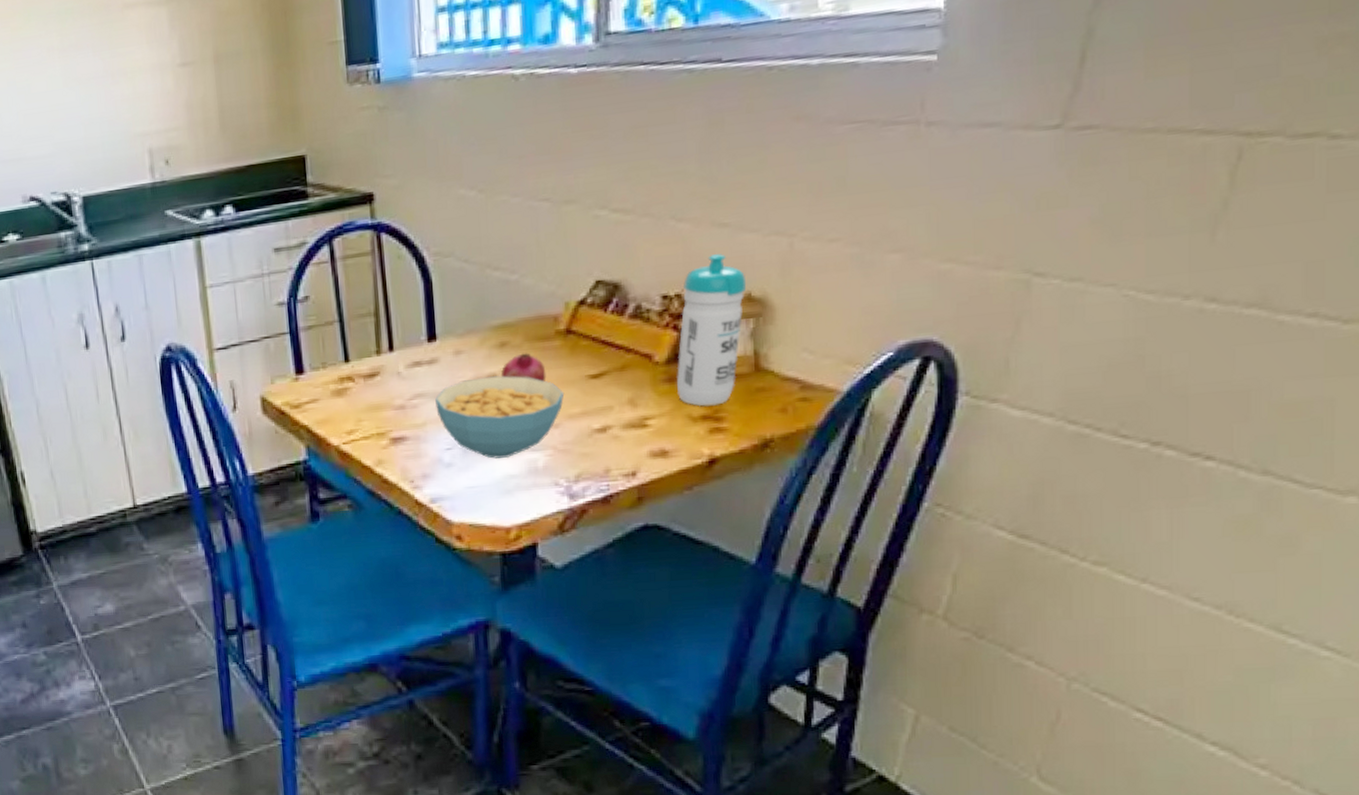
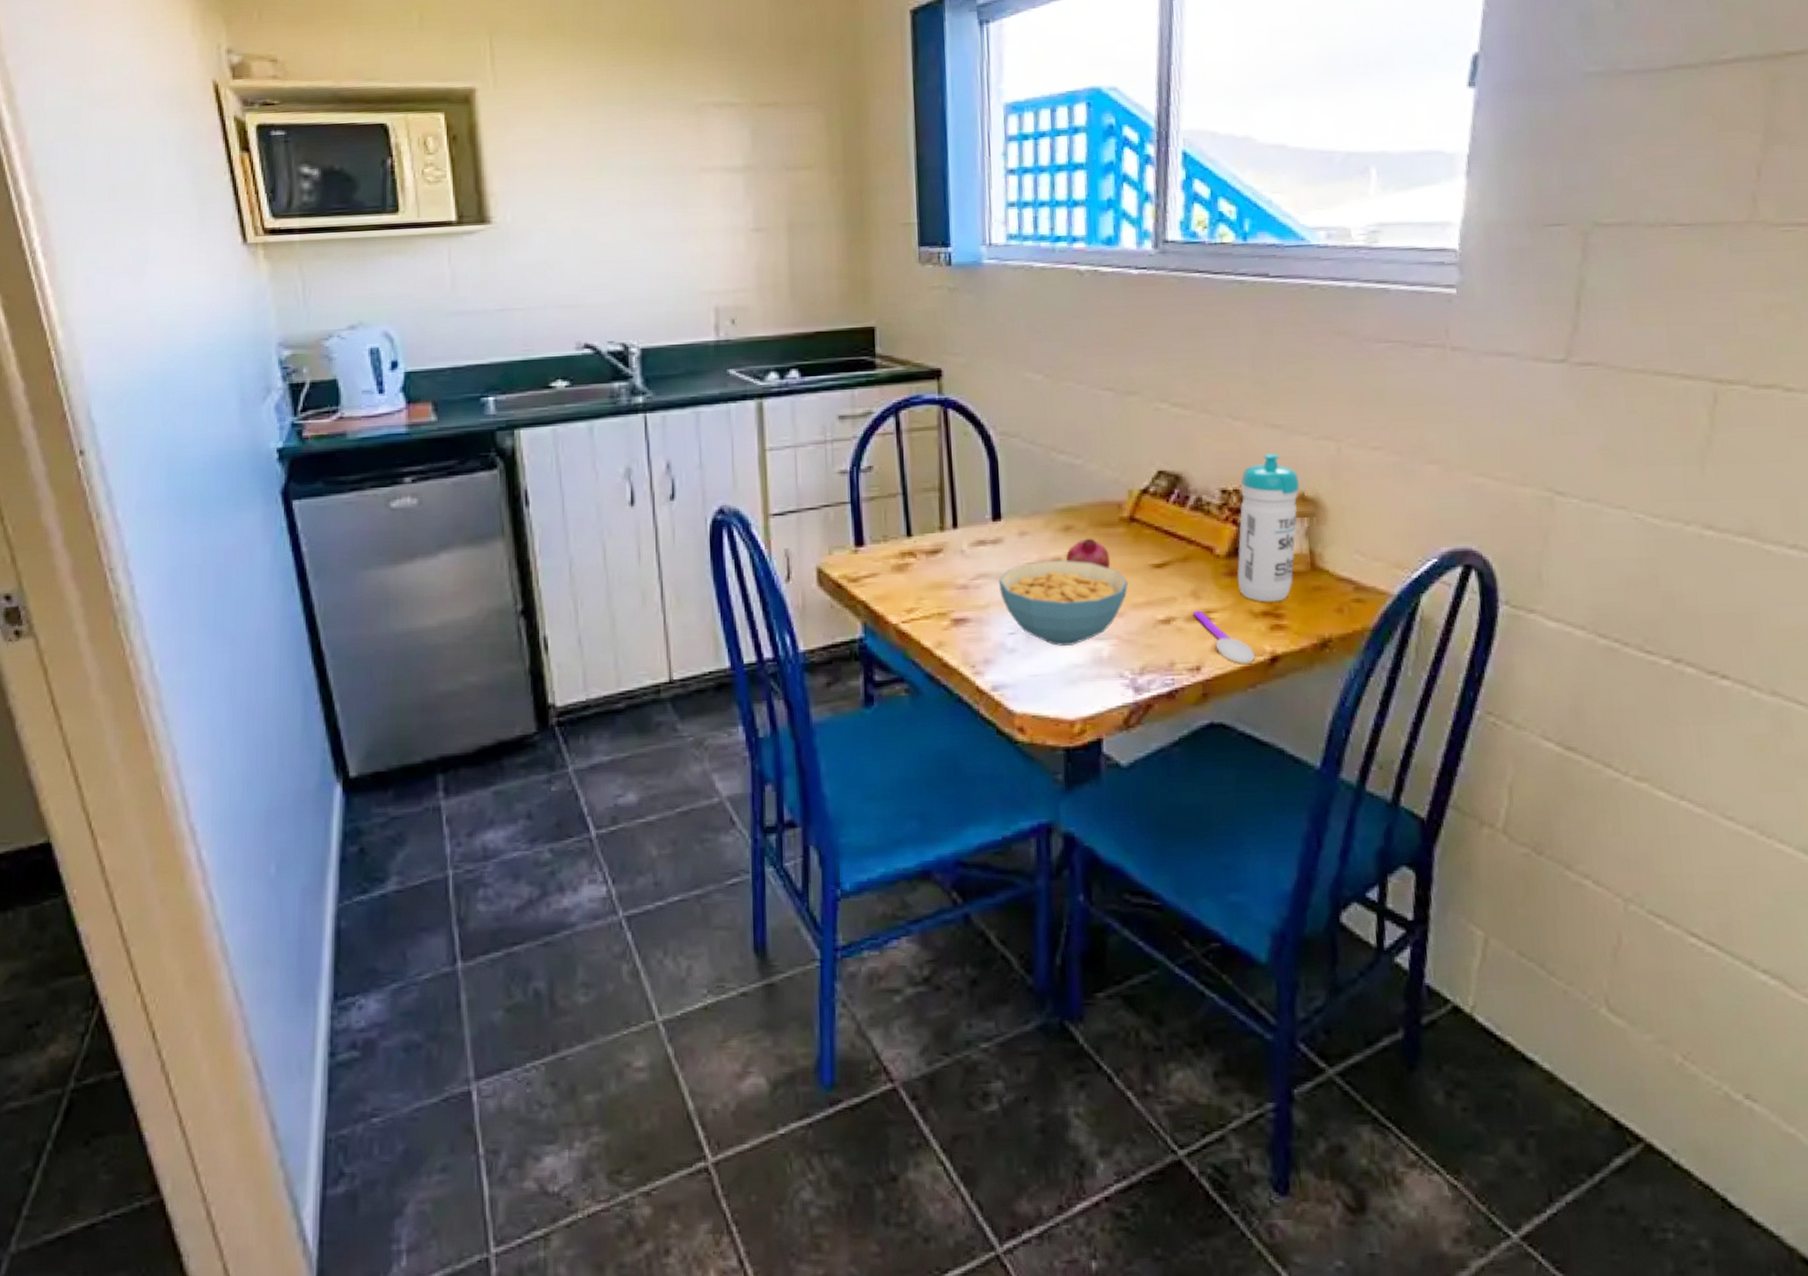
spoon: none [630,417,692,467] -> present [1193,610,1255,664]

